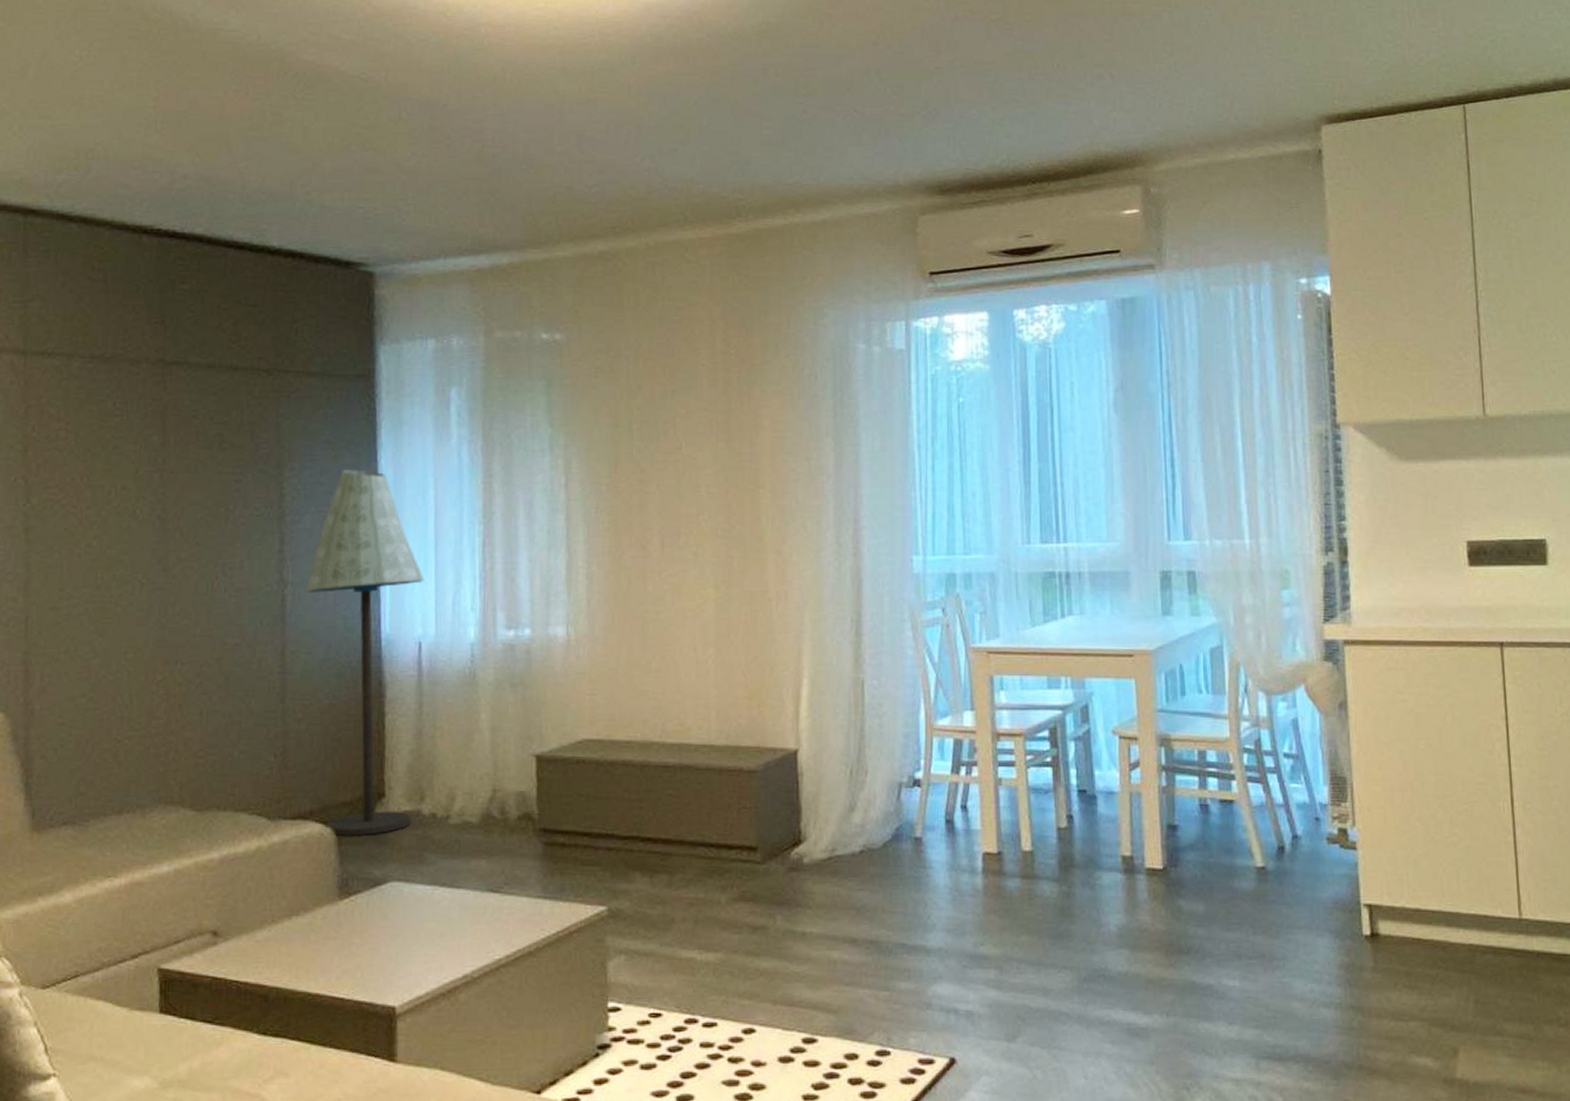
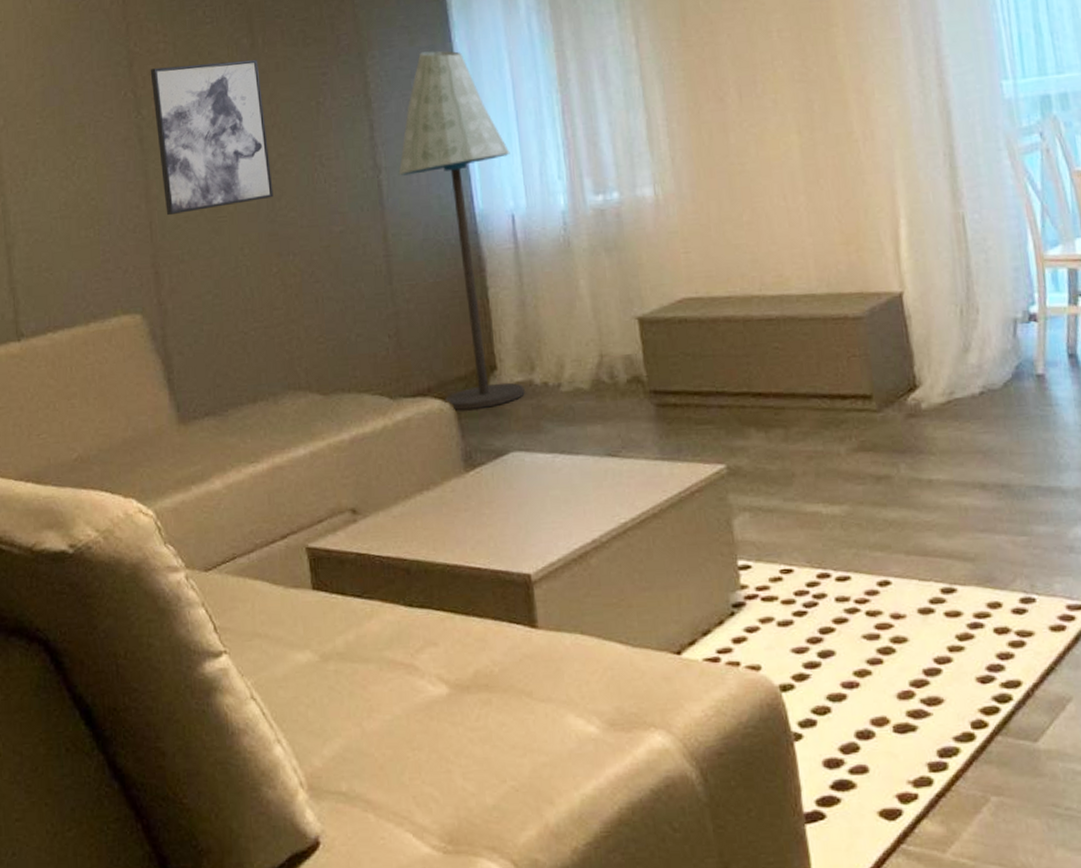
wall art: none [45,456,168,612] -> present [150,60,274,216]

